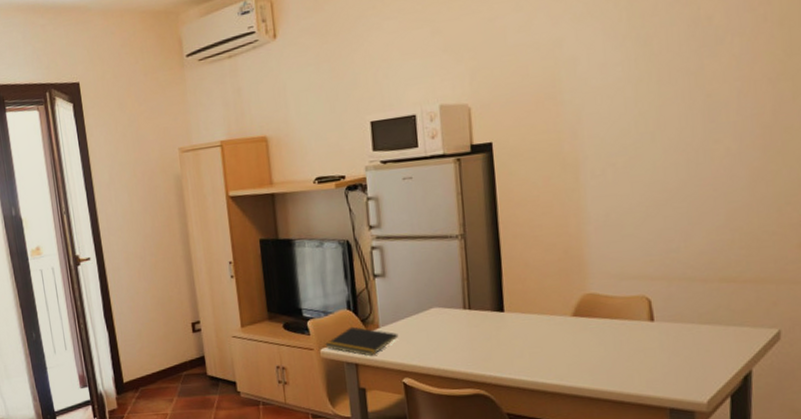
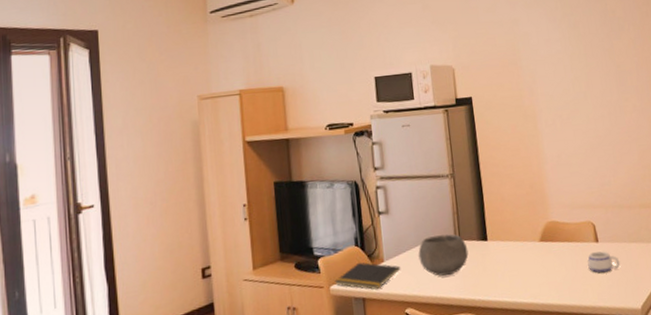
bowl: none [419,302,480,348] -> present [418,234,469,276]
mug: none [636,331,683,358] -> present [587,251,620,273]

